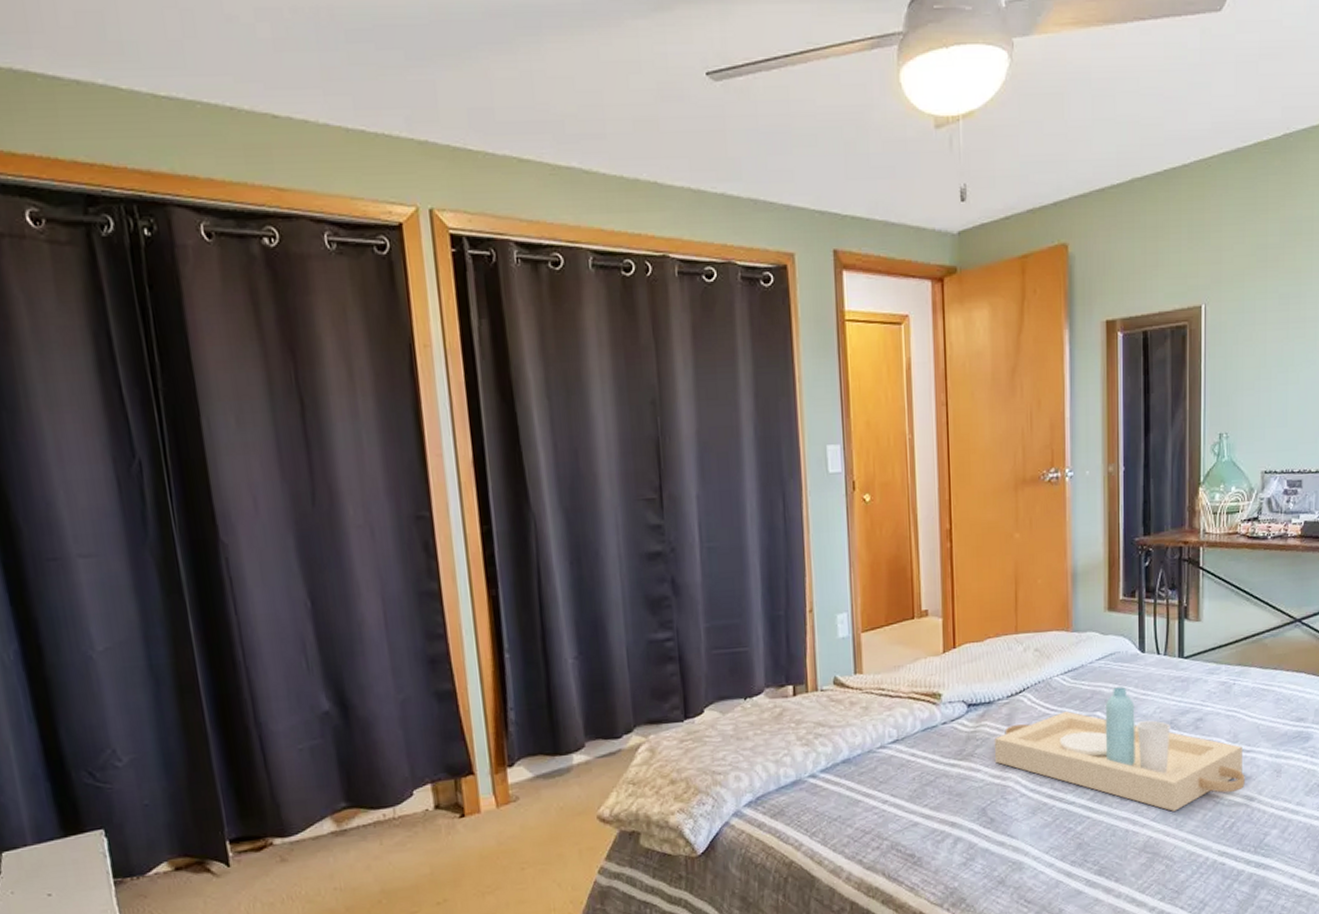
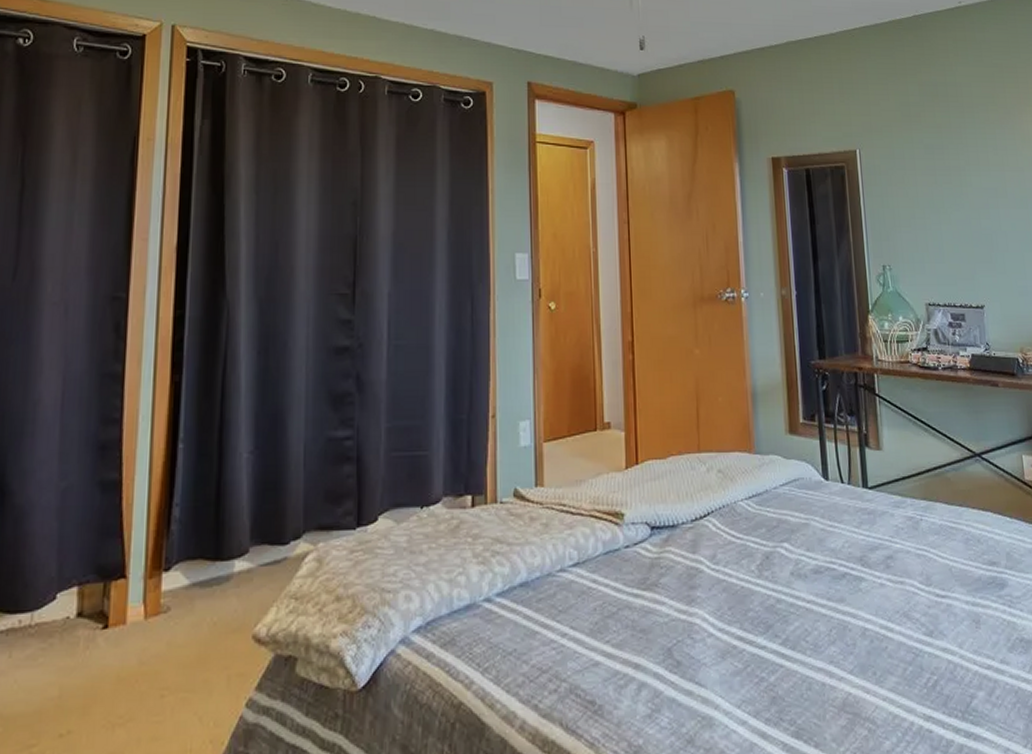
serving tray: present [994,687,1245,811] -> none [678,516,944,663]

